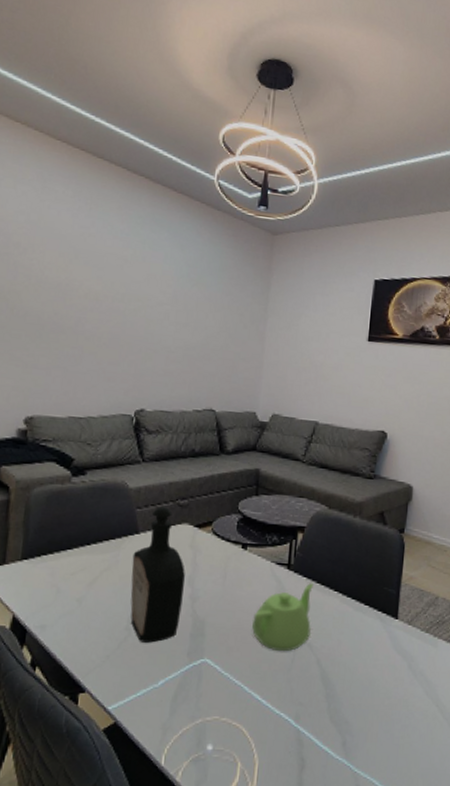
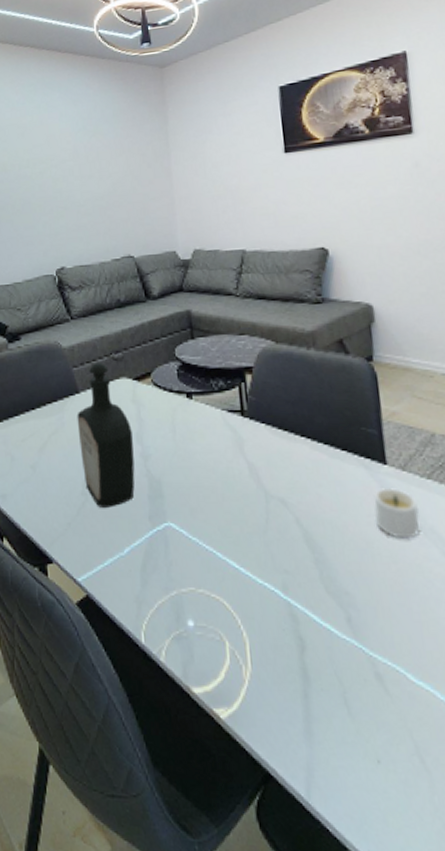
teapot: present [252,583,313,652] -> none [213,430,282,511]
candle: none [380,638,416,679] -> present [373,488,420,539]

